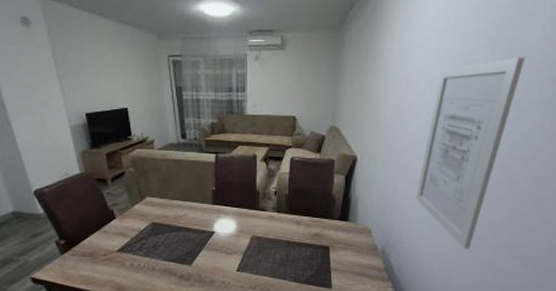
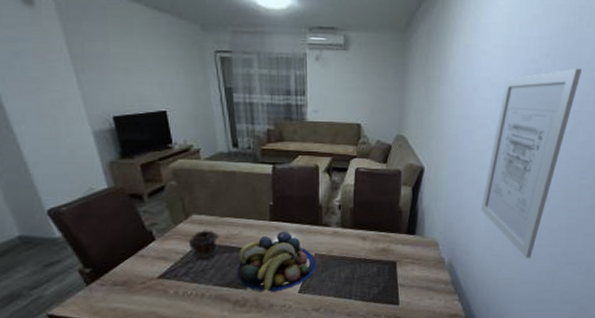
mug: none [143,211,169,238] -> present [189,230,221,261]
fruit bowl: none [183,214,253,269] -> present [237,231,316,292]

